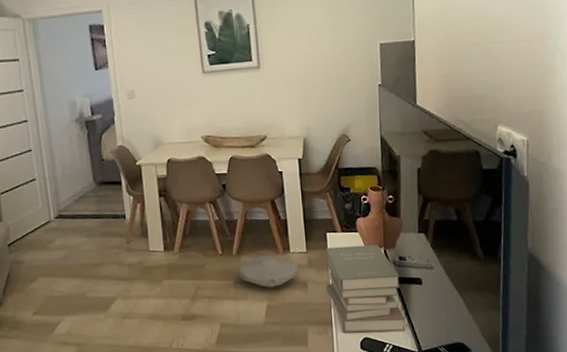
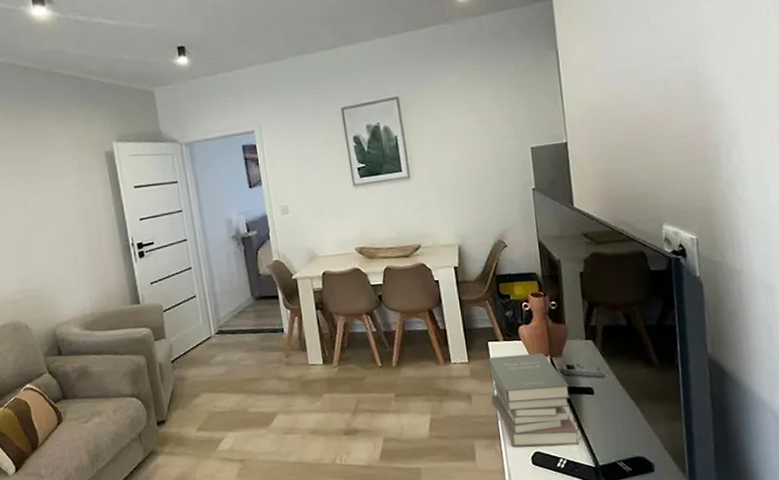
robot vacuum: present [238,255,299,288] -> none [399,366,461,400]

